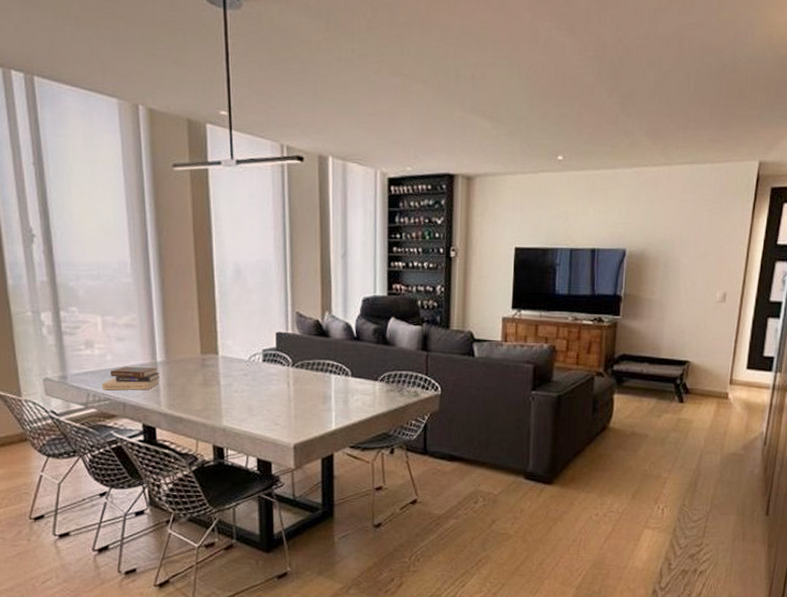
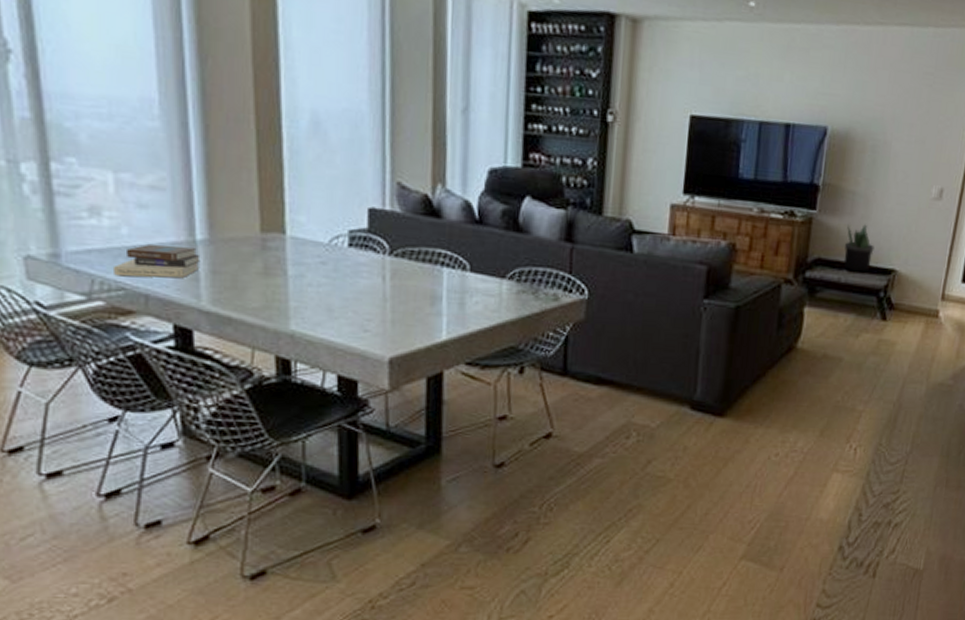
planter: none [644,325,670,364] -> present [843,224,874,272]

